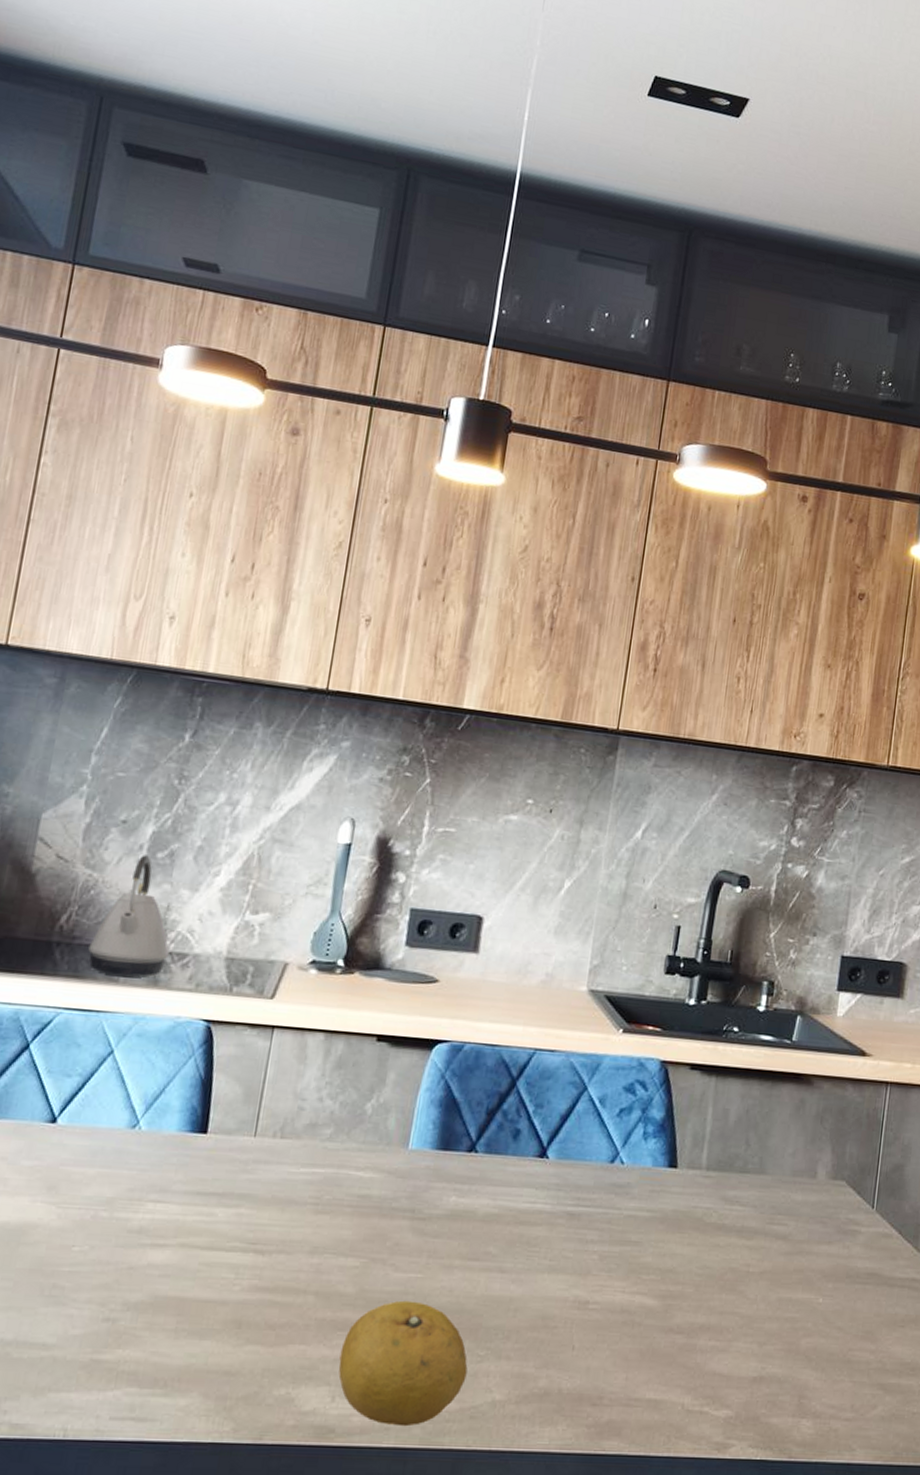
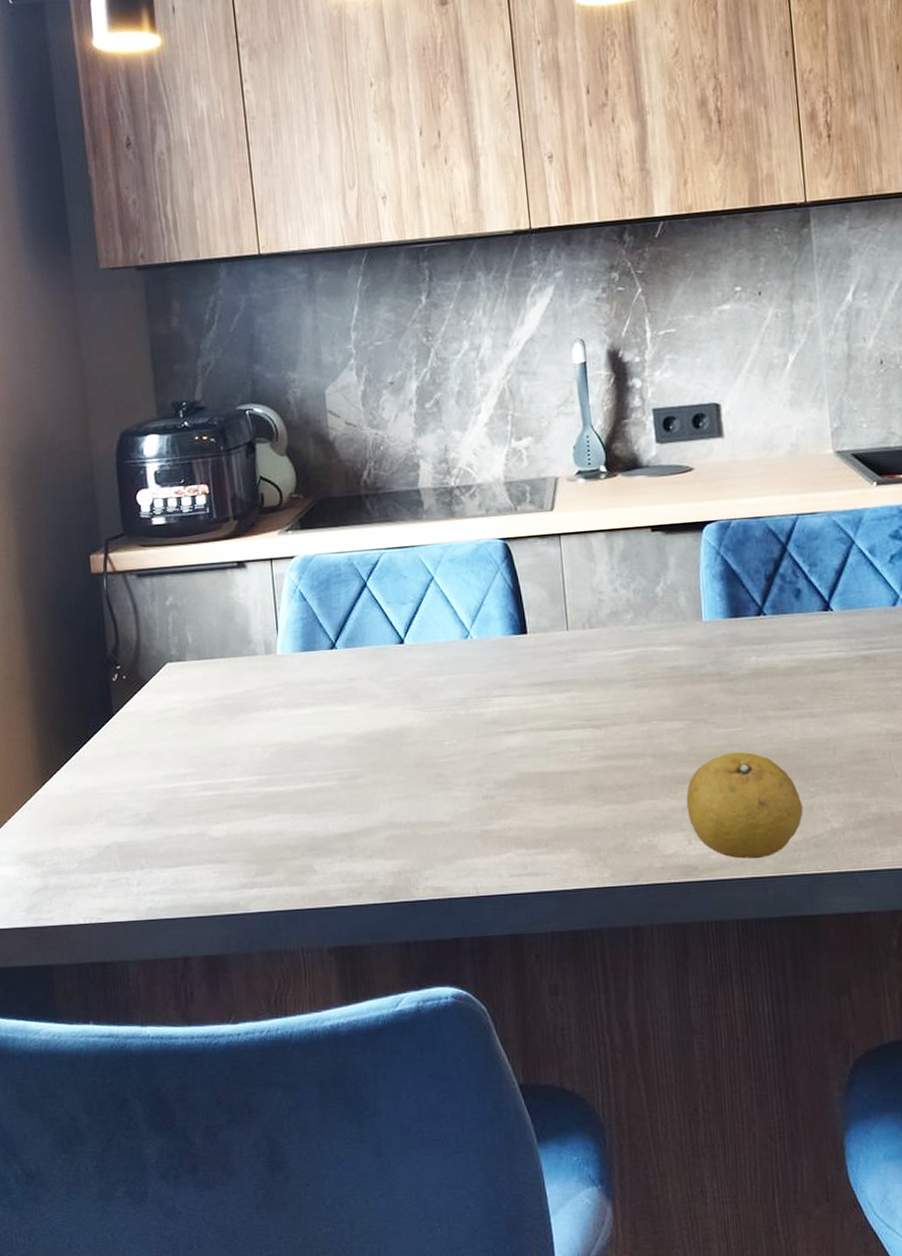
kettle: present [88,855,170,978] -> none [391,407,457,515]

